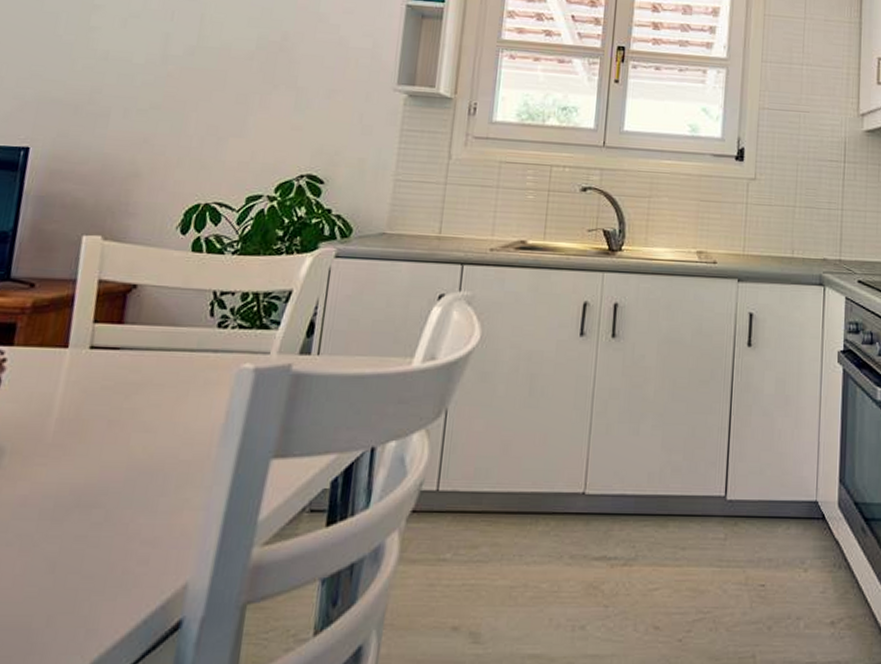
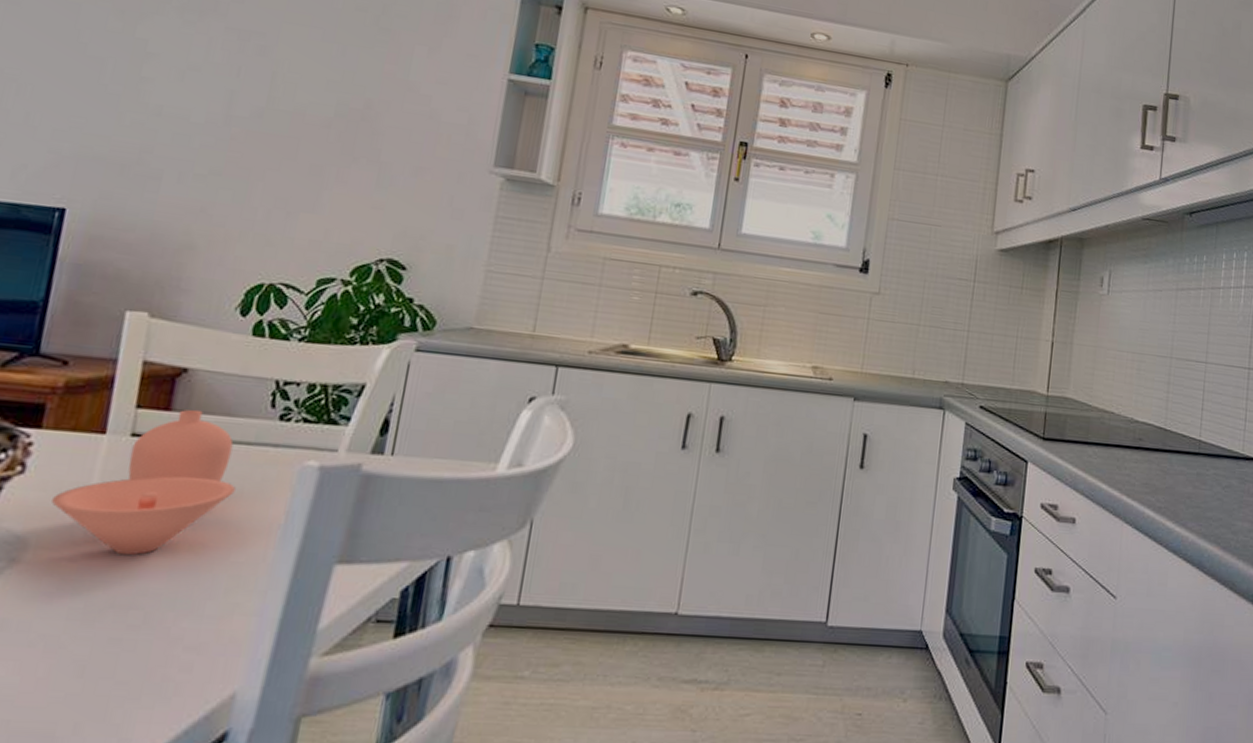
decorative bowl: none [23,321,182,459] -> present [52,409,236,556]

